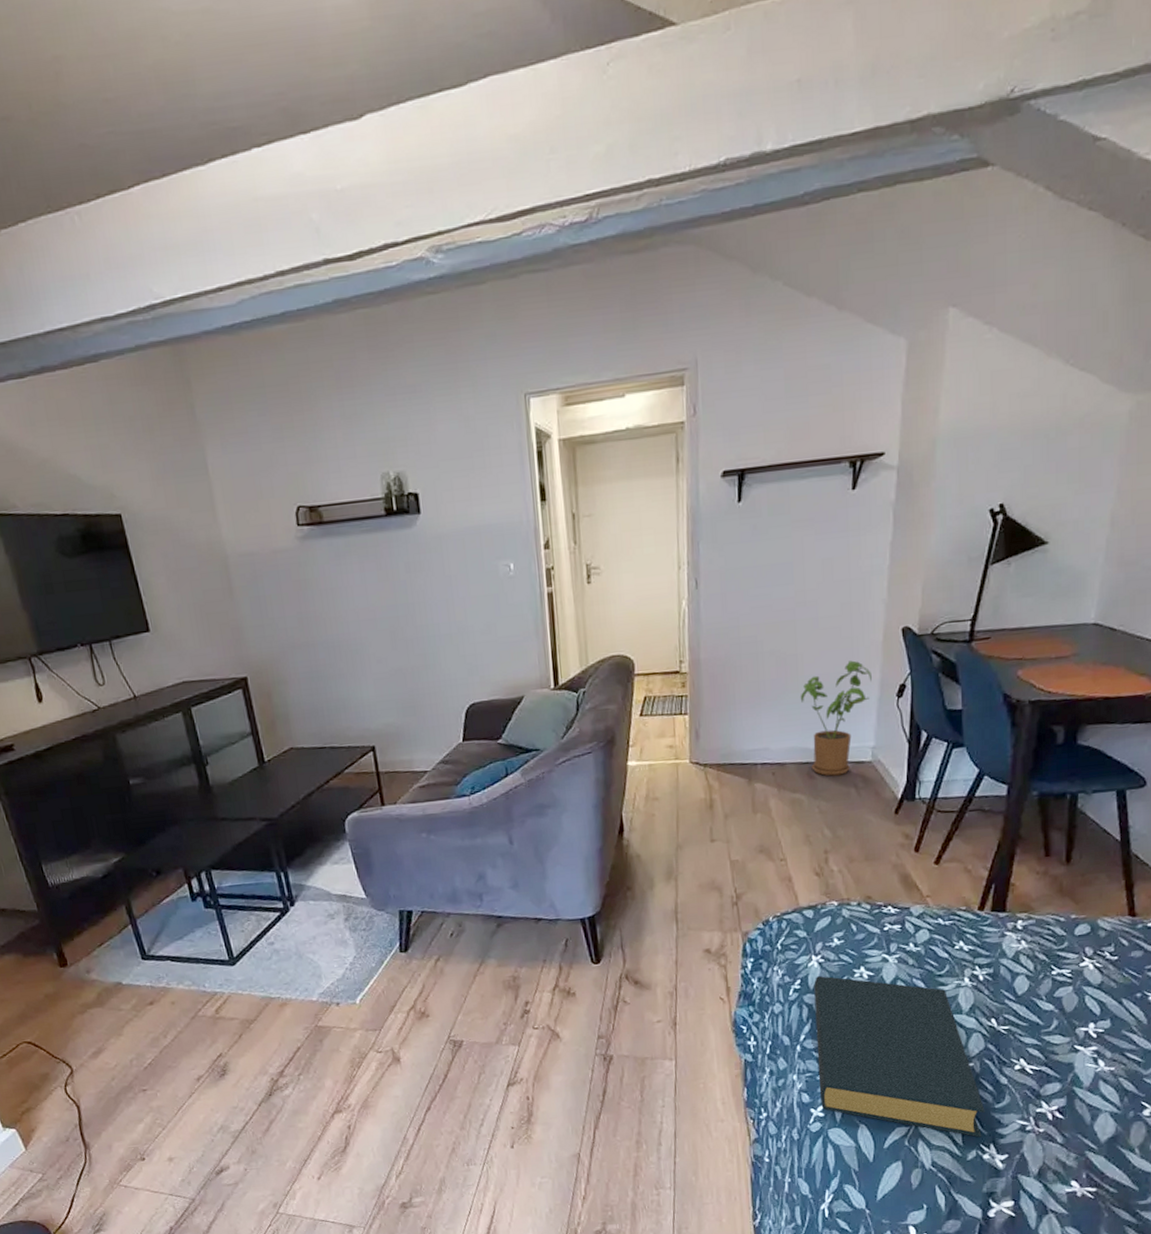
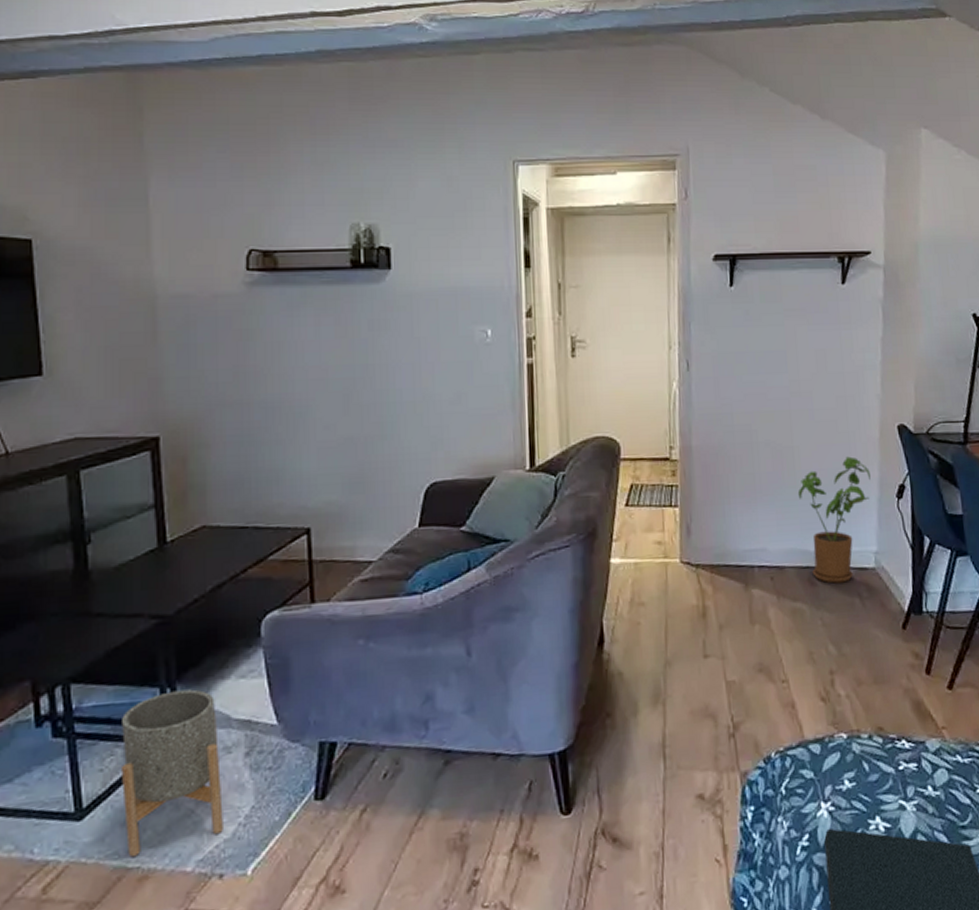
planter: none [251,873,335,990] -> present [122,689,223,856]

